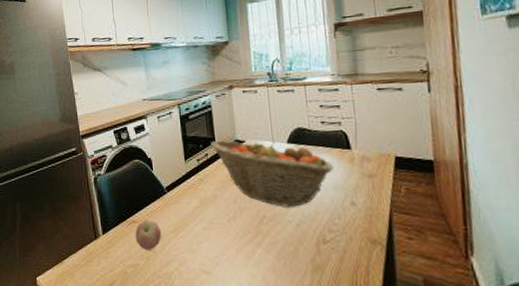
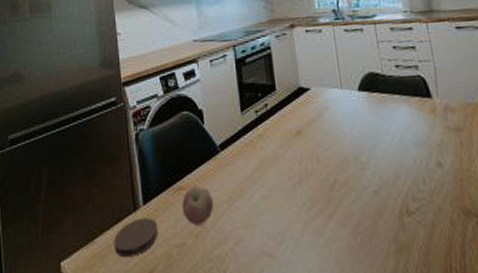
coaster: none [79,244,116,275] -> present [114,218,159,258]
fruit basket: present [210,140,334,207] -> none [270,87,414,169]

